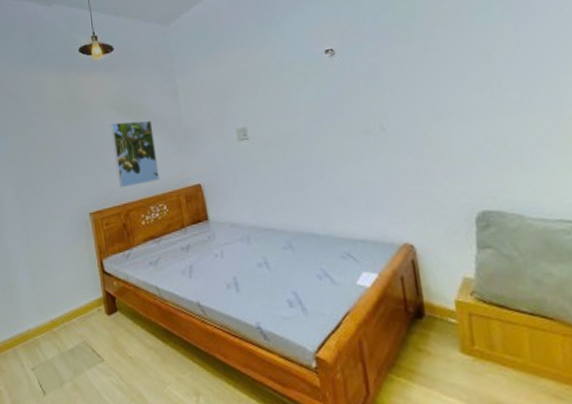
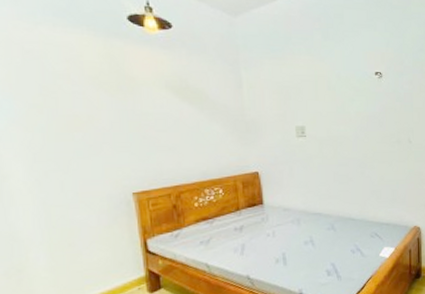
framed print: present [111,120,159,188] -> none [164,103,217,170]

